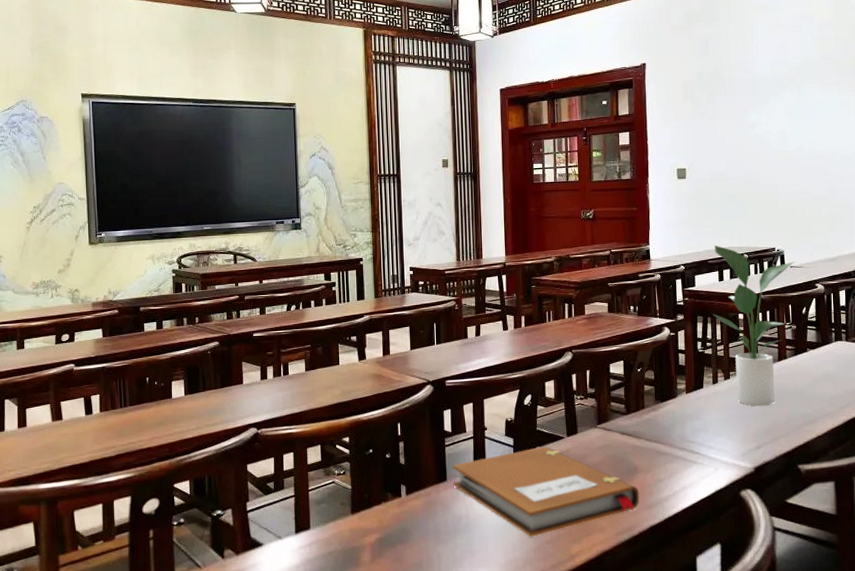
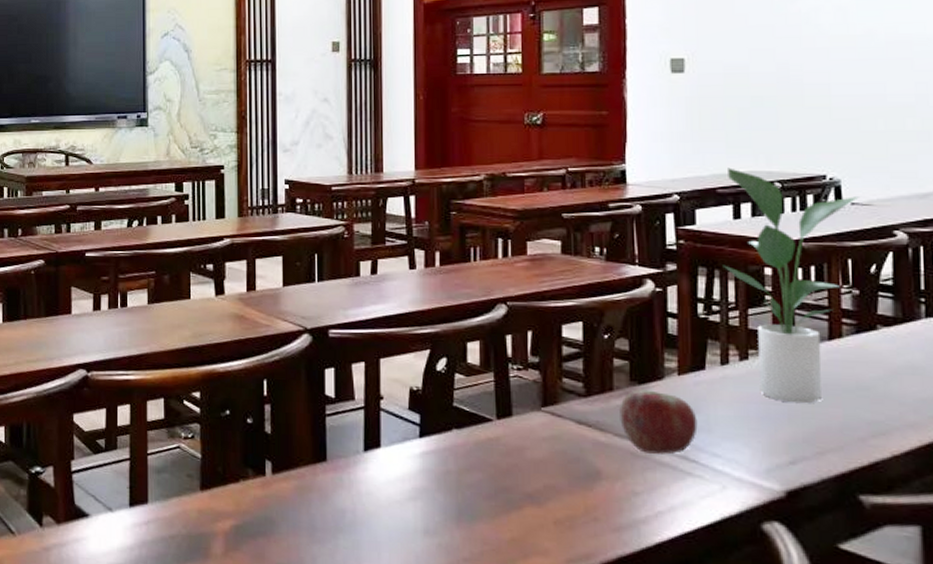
notebook: present [452,446,640,537] -> none [335,428,603,550]
apple: none [648,406,699,451] -> present [618,389,698,454]

